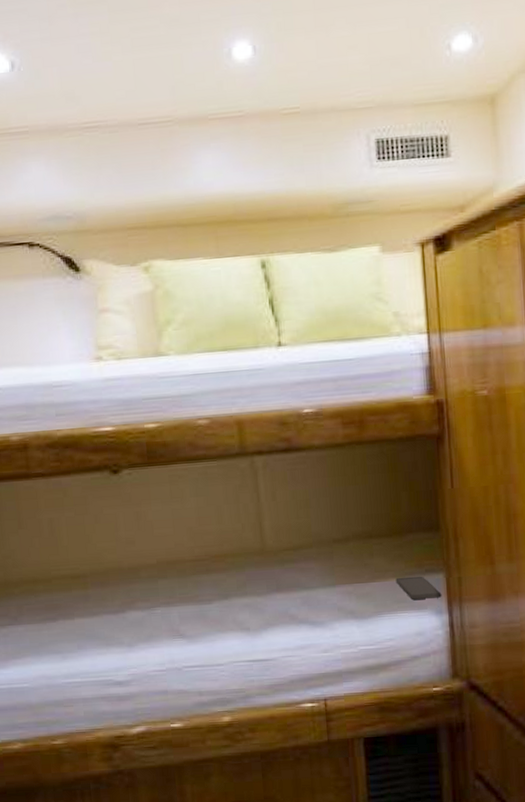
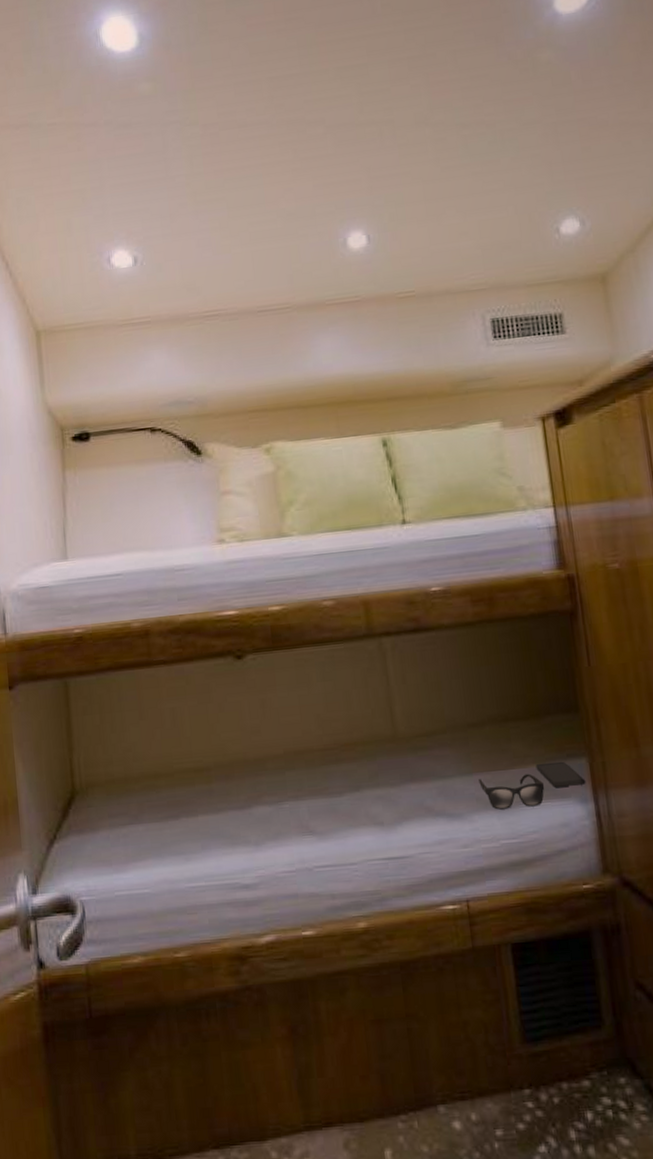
sunglasses: none [341,586,403,619] -> present [479,773,545,810]

